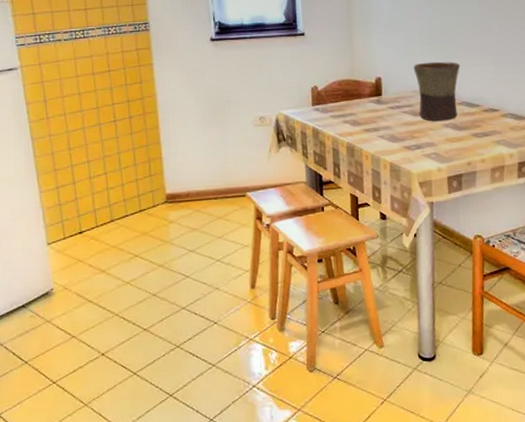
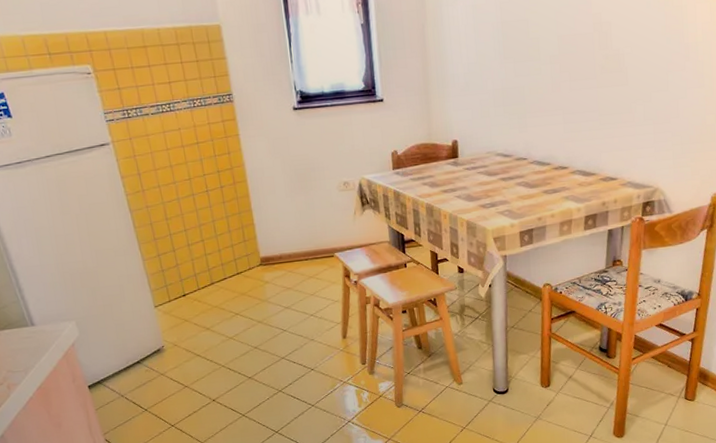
flower pot: present [413,61,461,121] -> none [488,122,533,180]

